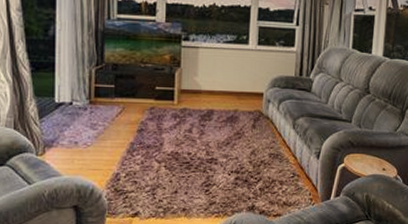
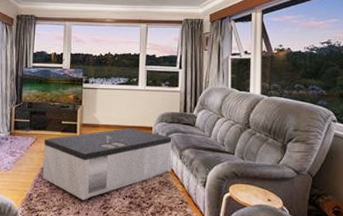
coffee table: none [132,94,287,177] -> present [42,127,173,200]

